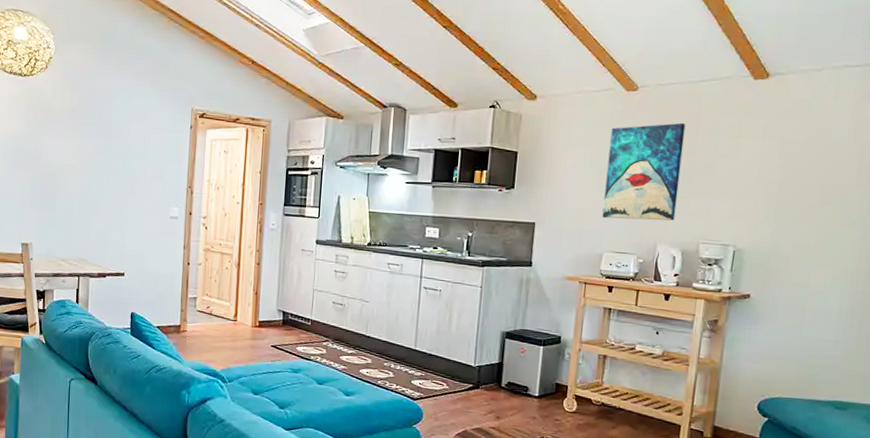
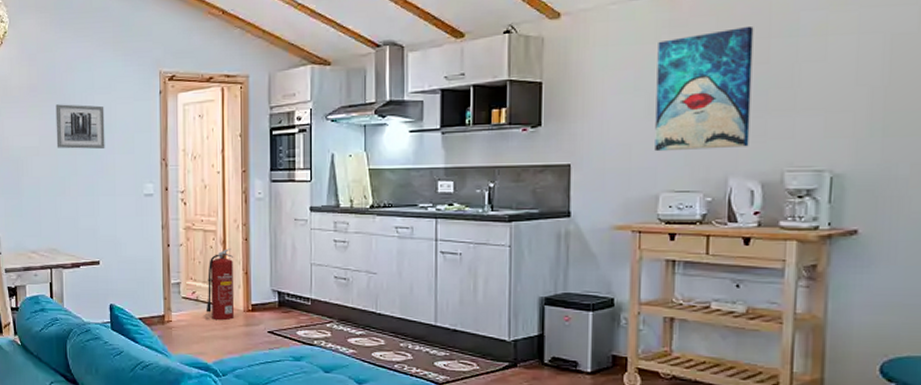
wall art: none [92,128,139,172] -> present [55,104,105,149]
fire extinguisher: none [218,270,247,334] -> present [205,248,235,321]

